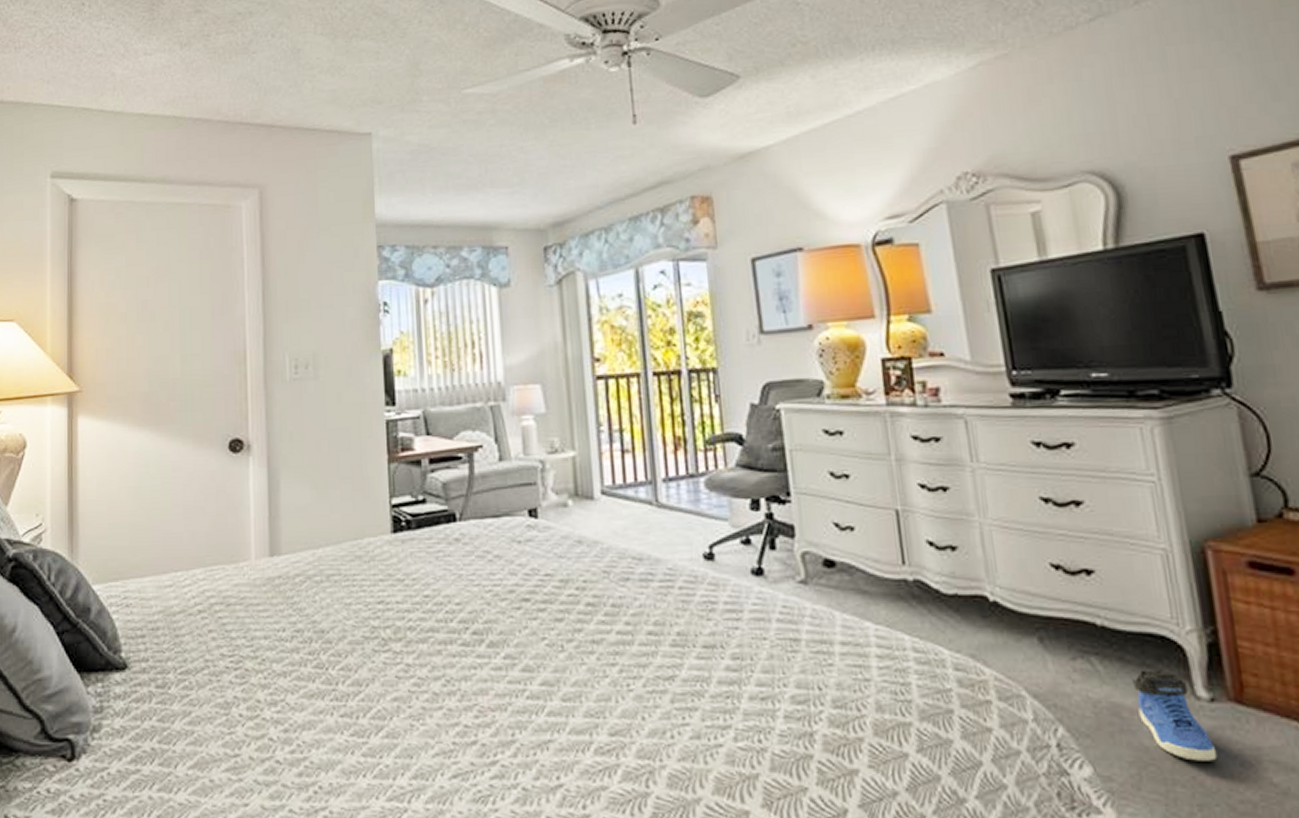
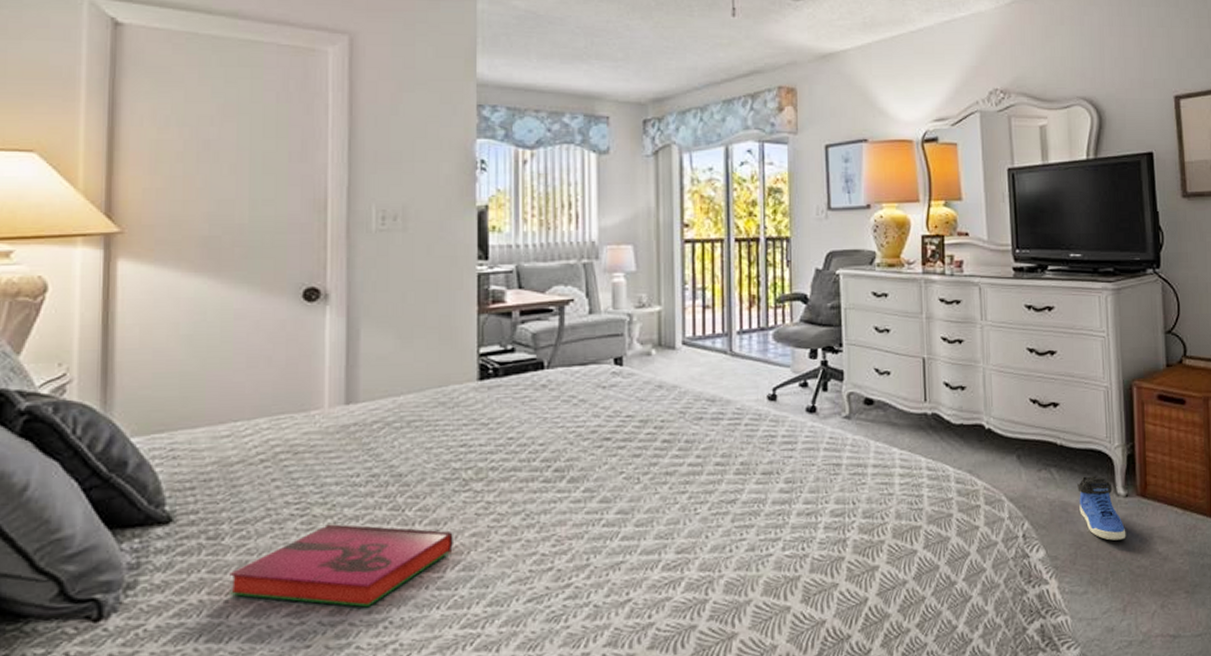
hardback book: none [176,679,376,769] -> present [229,524,453,608]

